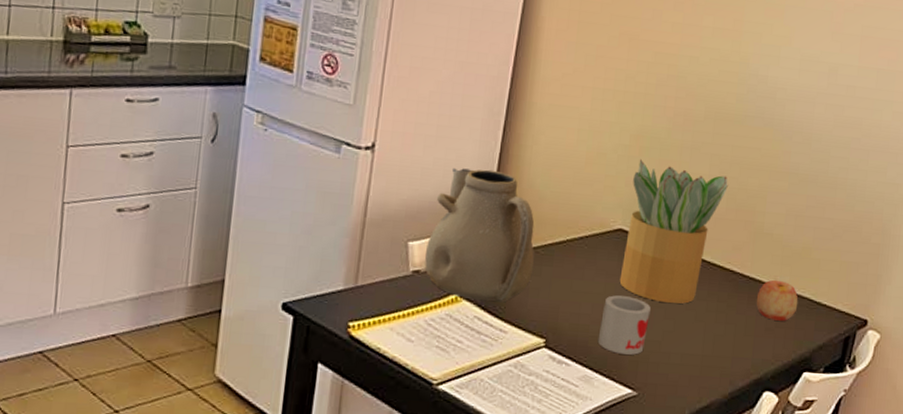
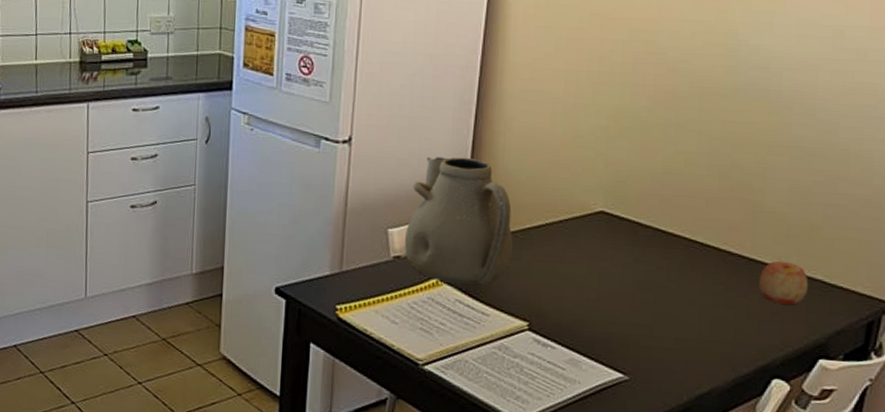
mug: present [597,295,651,355] -> none [583,278,639,339]
potted plant: present [619,159,729,304] -> none [603,140,721,287]

